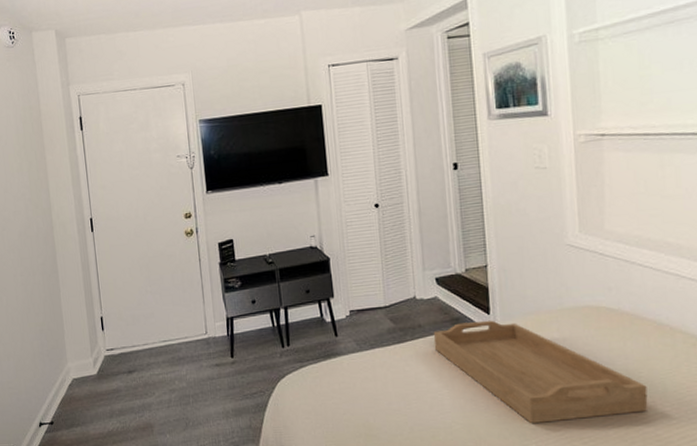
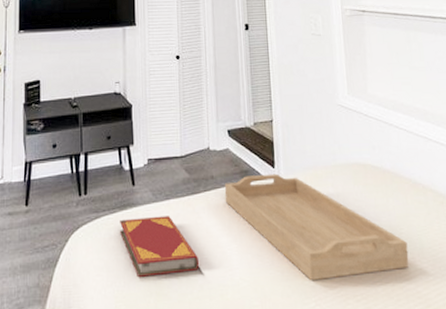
hardback book: none [325,364,408,420] -> present [120,216,199,277]

